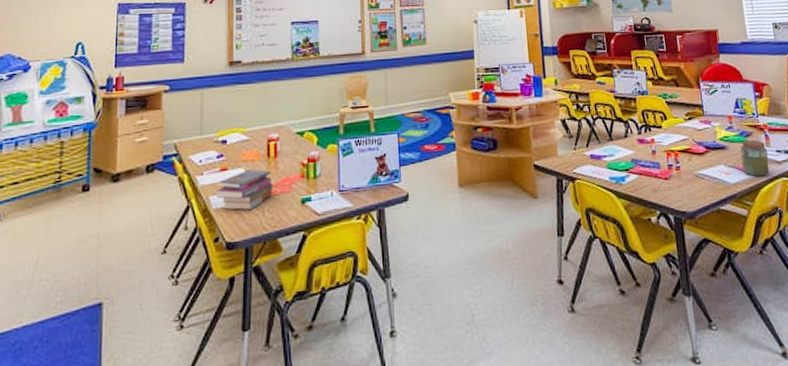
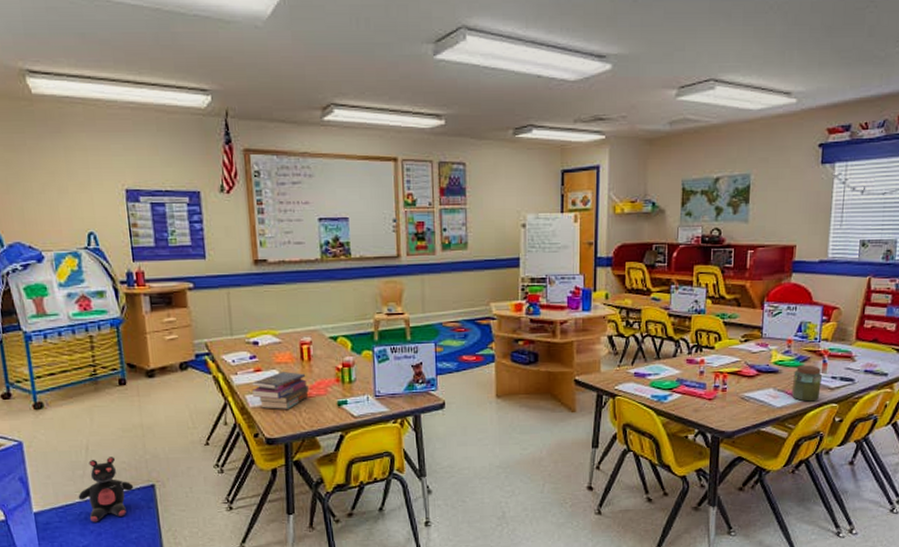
stuffed animal: none [16,272,80,354] -> present [78,457,134,523]

